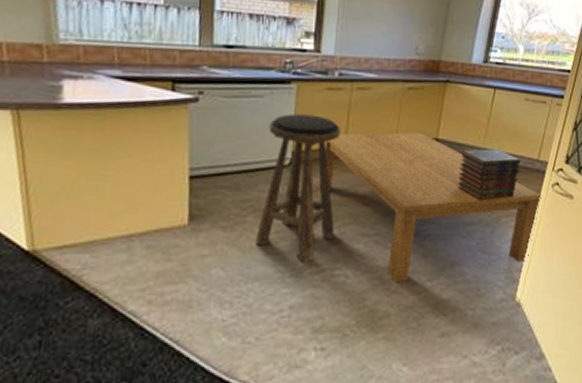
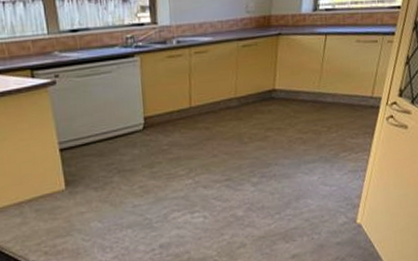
stool: present [256,114,341,263] -> none [120,82,191,210]
coffee table: present [319,132,542,283] -> none [171,86,377,218]
book stack: present [457,149,521,201] -> none [296,92,355,141]

